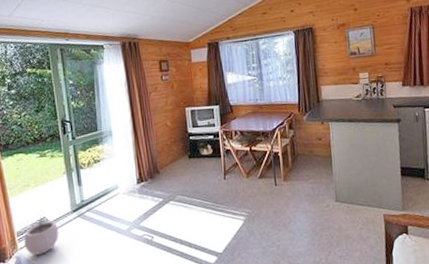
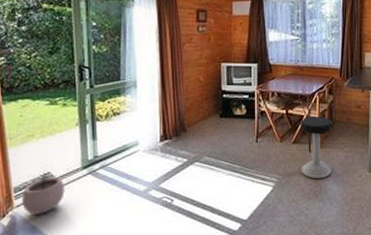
stool: none [264,150,299,211] -> present [300,116,333,179]

